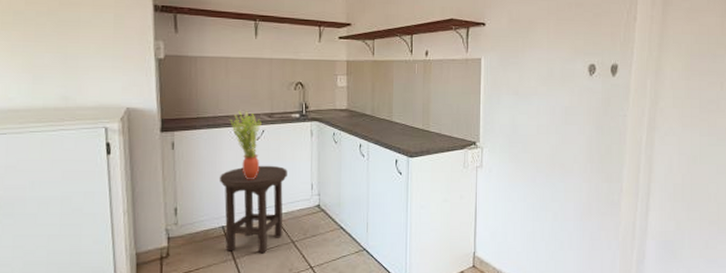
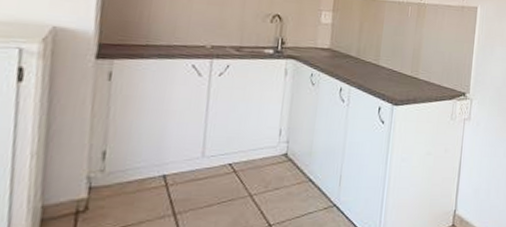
stool: present [219,165,287,254] -> none [164,105,253,209]
potted plant: present [230,111,262,180] -> none [187,41,227,122]

